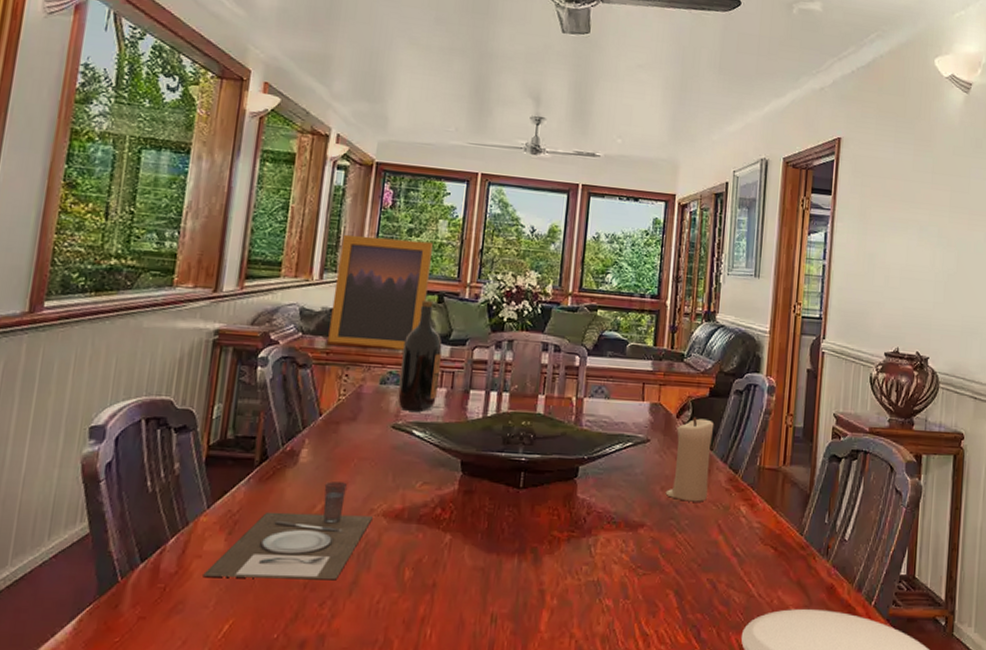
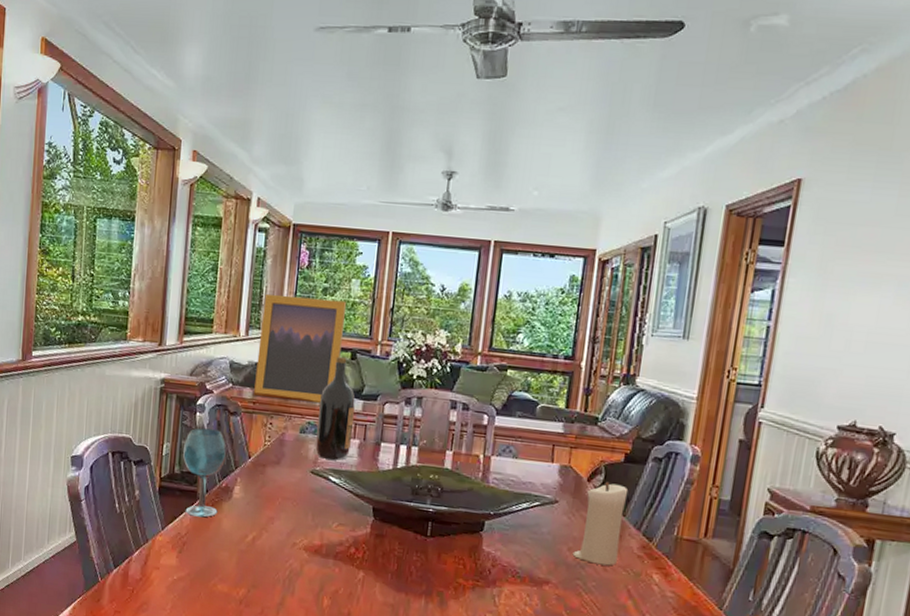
place setting: present [203,482,373,581] -> none [161,516,296,600]
wine glass: none [238,384,294,489] -> present [182,428,227,518]

